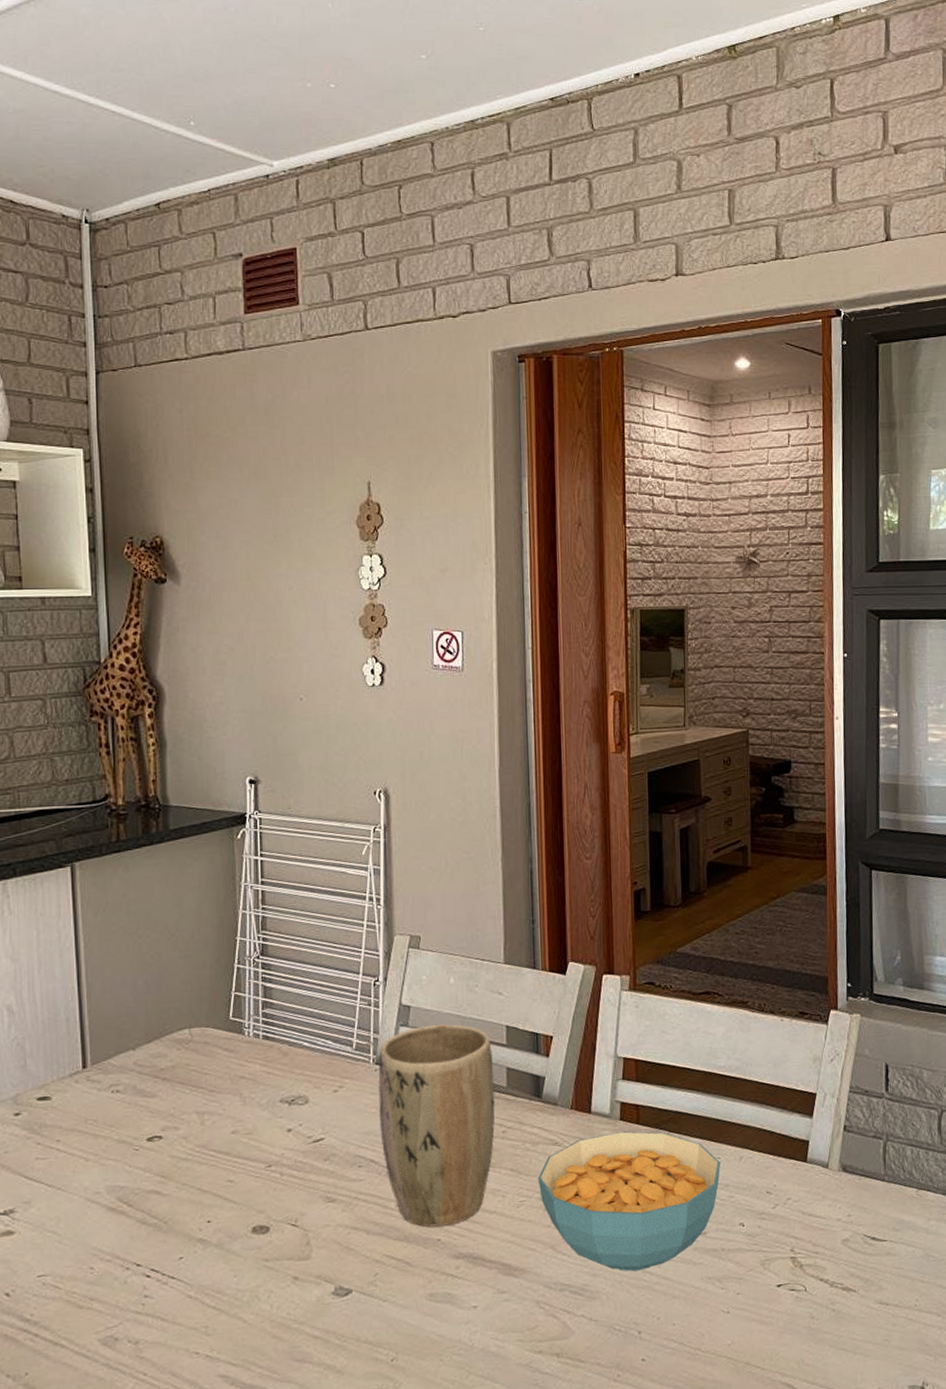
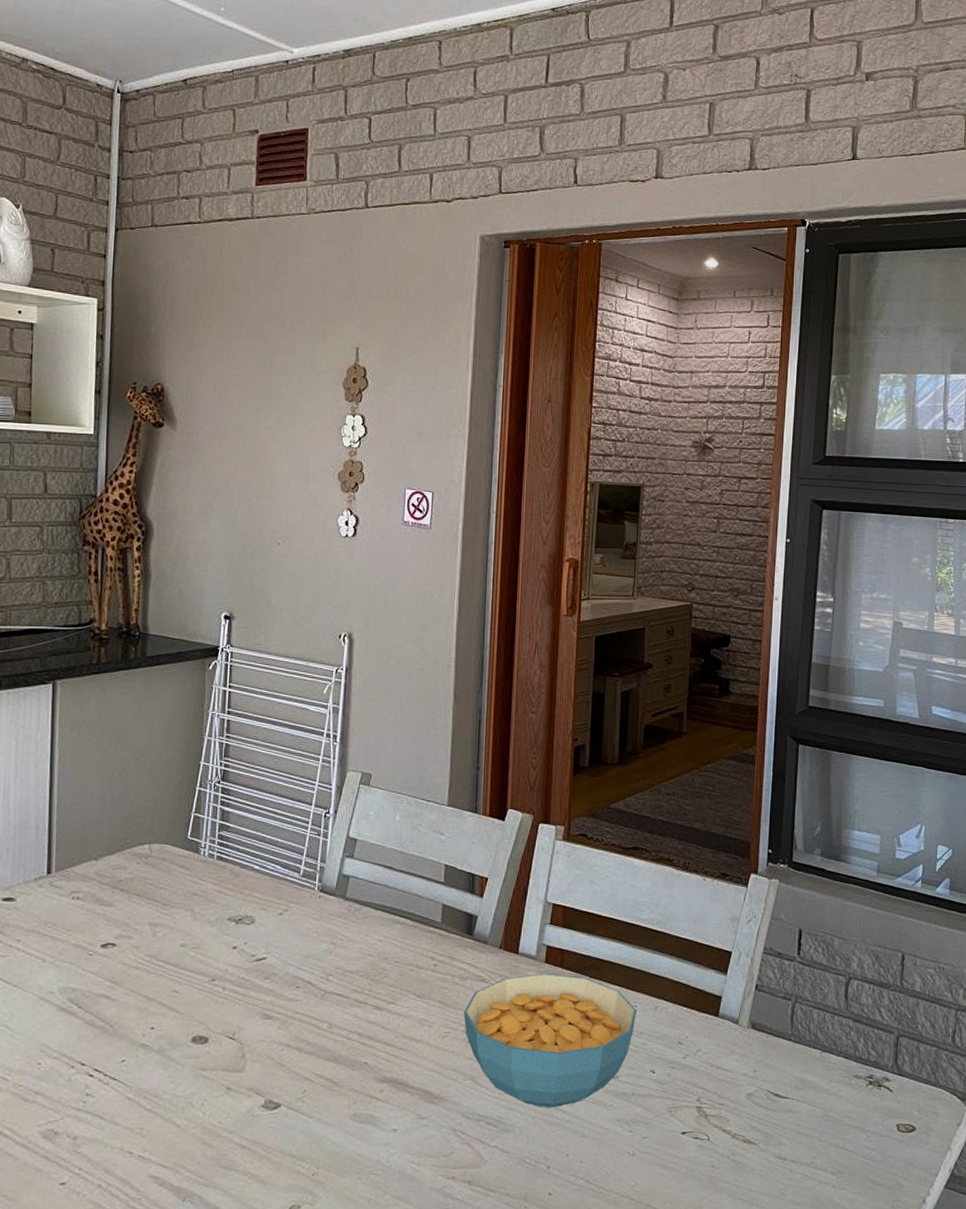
plant pot: present [378,1023,495,1227] -> none [319,858,431,1050]

